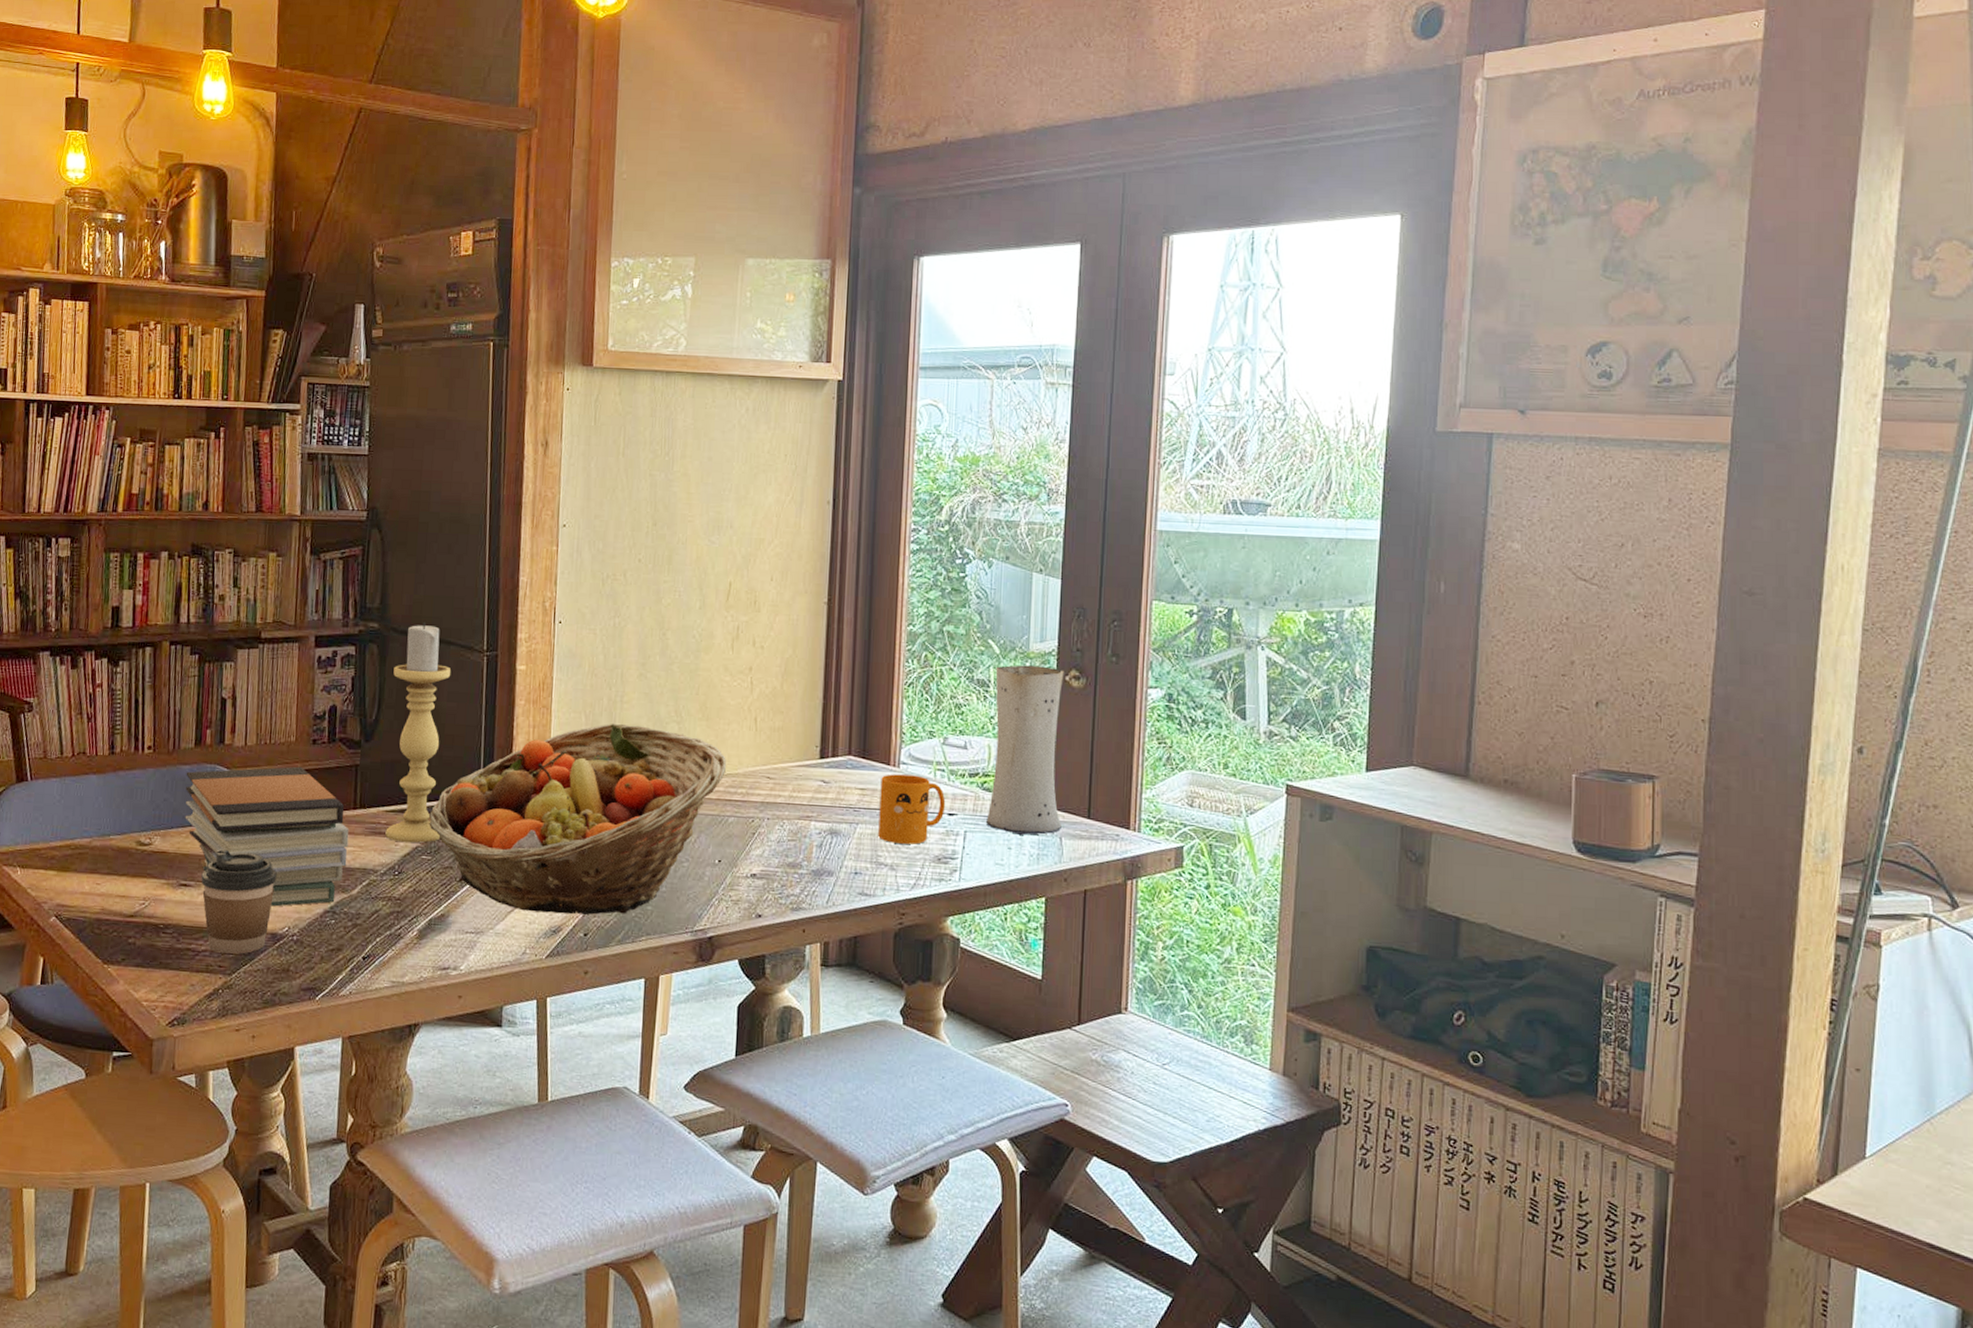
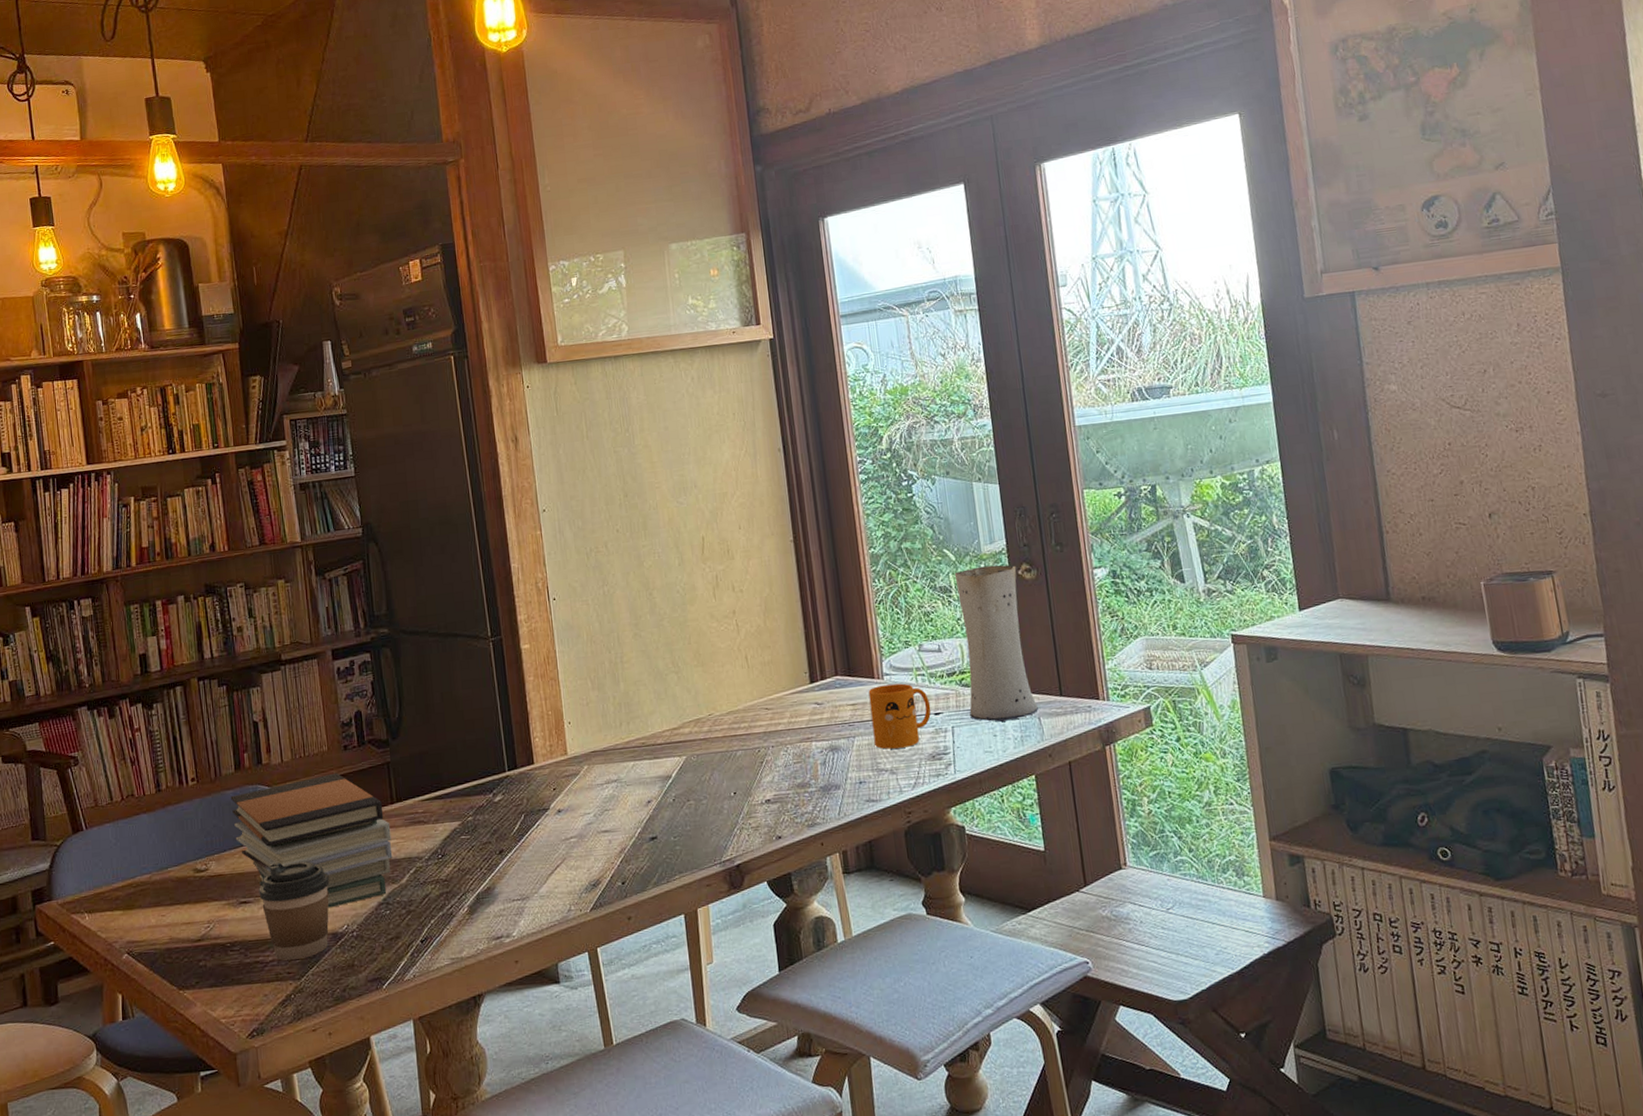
candle holder: present [385,621,451,843] -> none [408,619,476,827]
fruit basket: present [429,723,726,916] -> none [462,681,727,871]

